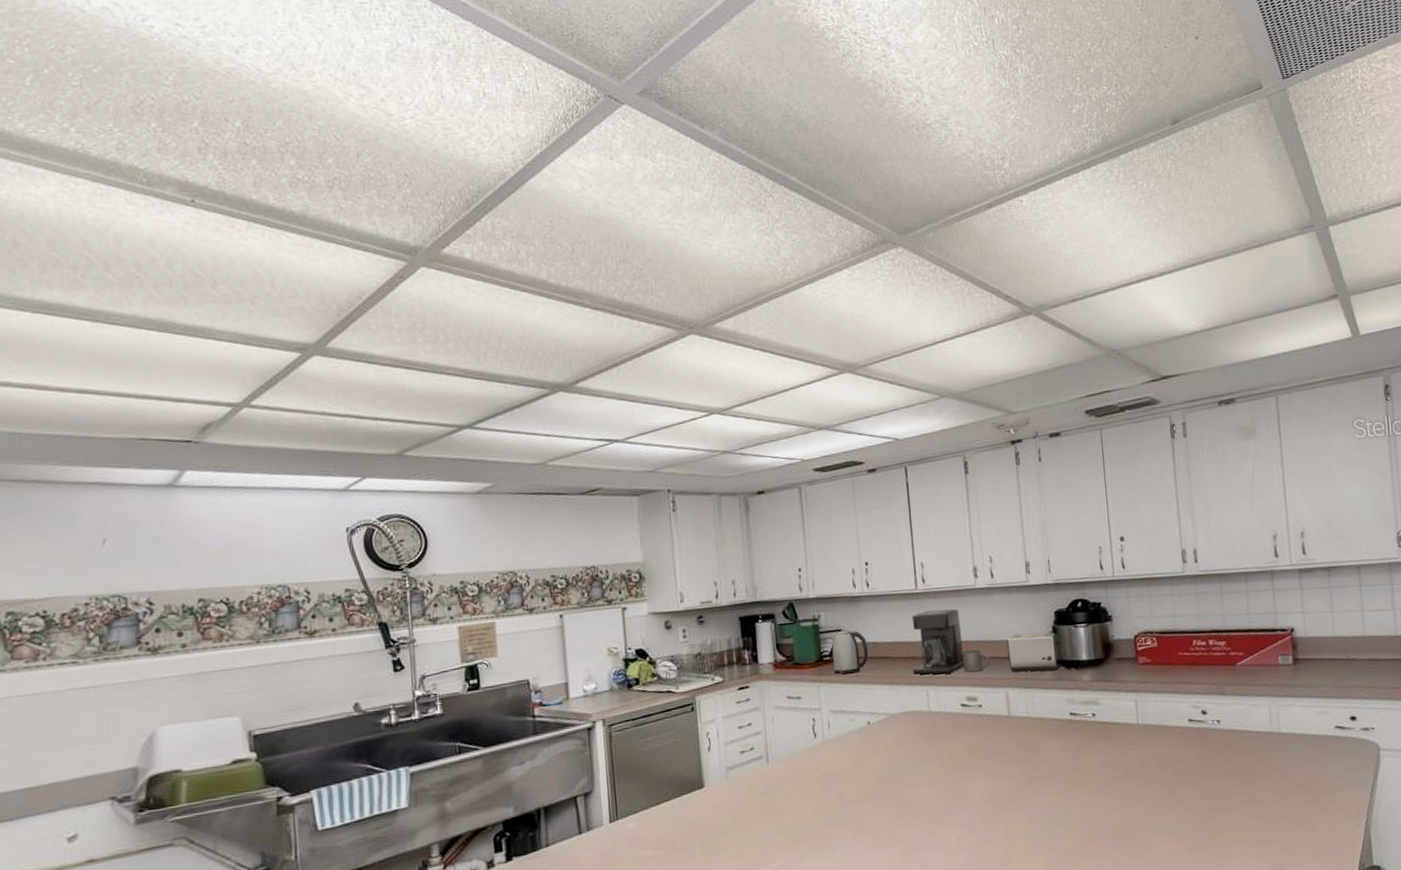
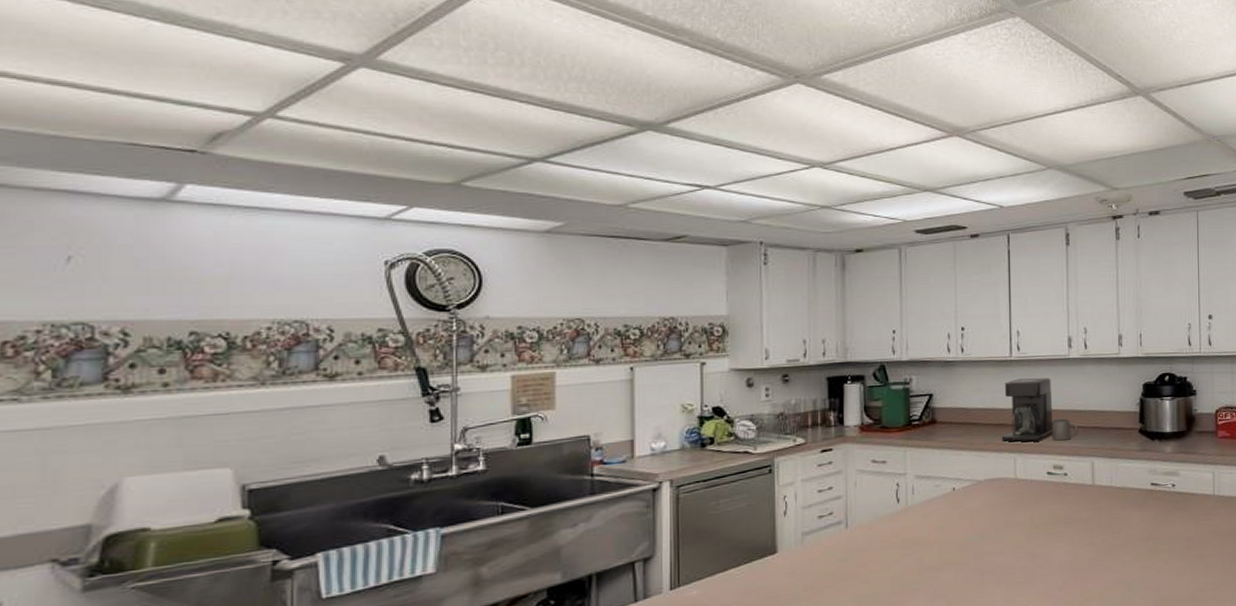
kettle: present [831,629,869,675] -> none [922,394,959,440]
toaster: present [1007,632,1063,673] -> none [1096,404,1148,442]

